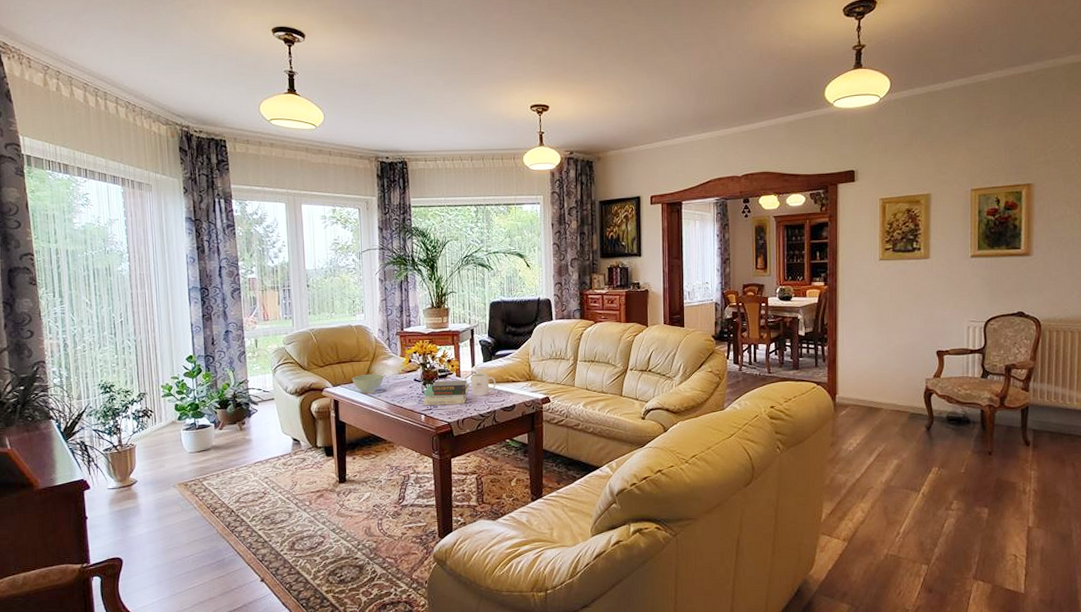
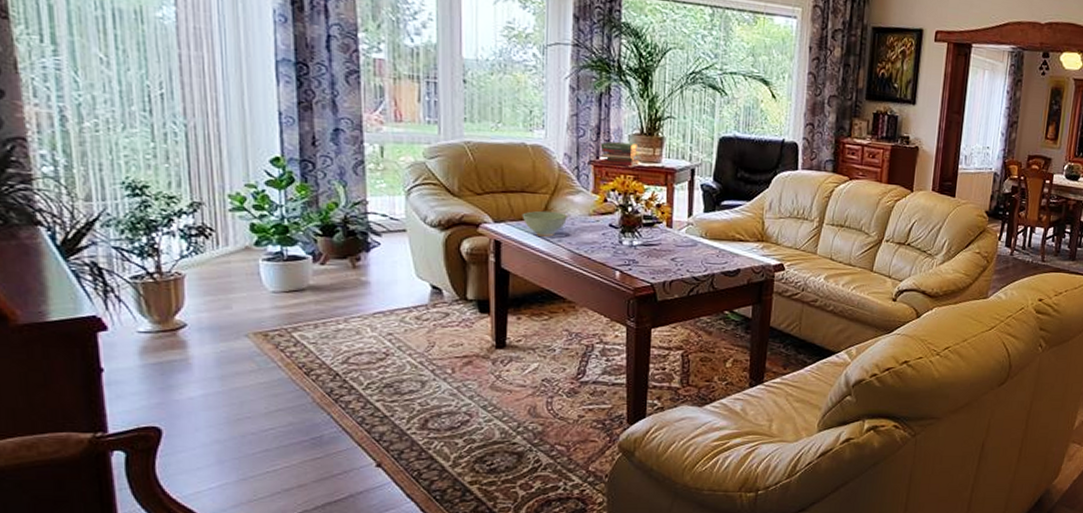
books: none [403,315,433,335] -> present [600,141,640,167]
books: present [423,379,470,406] -> none [619,230,684,262]
mug: present [470,372,496,397] -> none [684,225,718,255]

